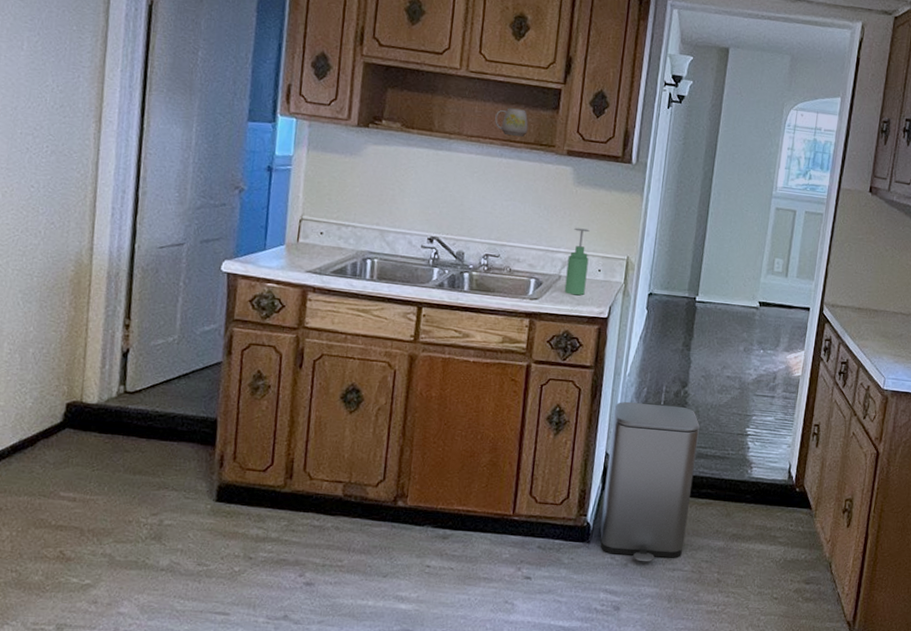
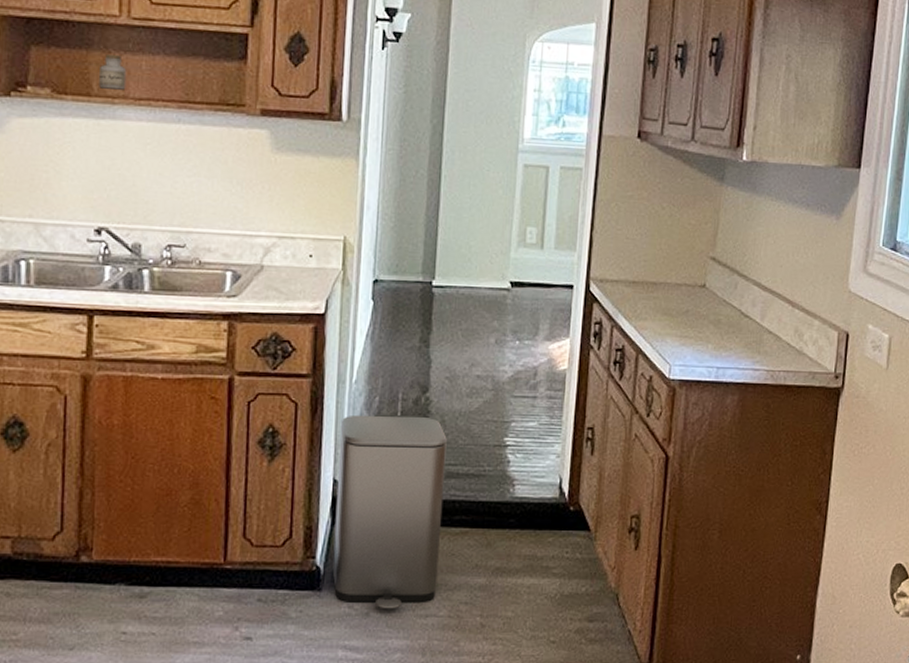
jar: none [439,99,463,128] -> present [99,55,127,90]
mug: present [495,107,529,138] -> none [168,60,210,97]
soap dispenser: present [564,227,590,296] -> none [269,205,297,289]

